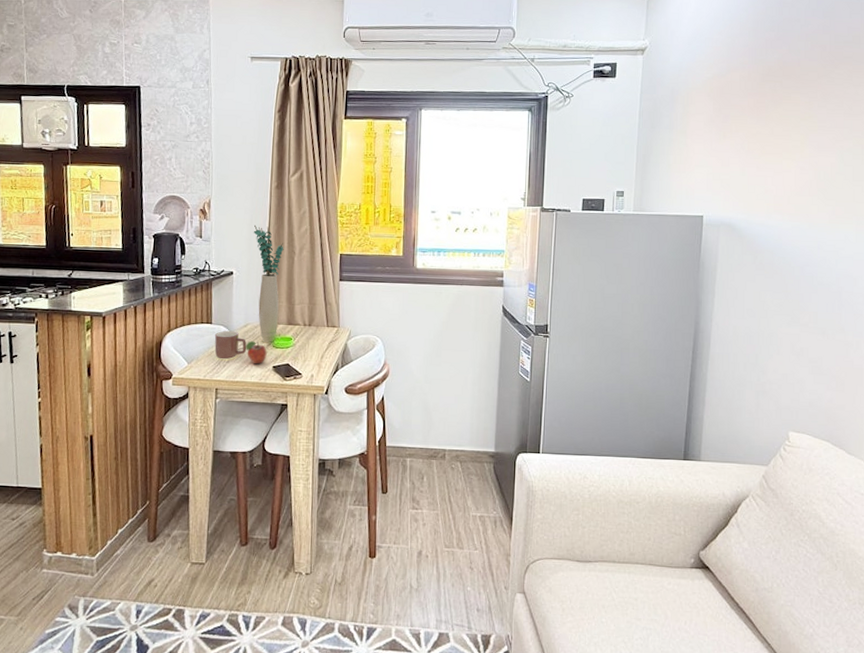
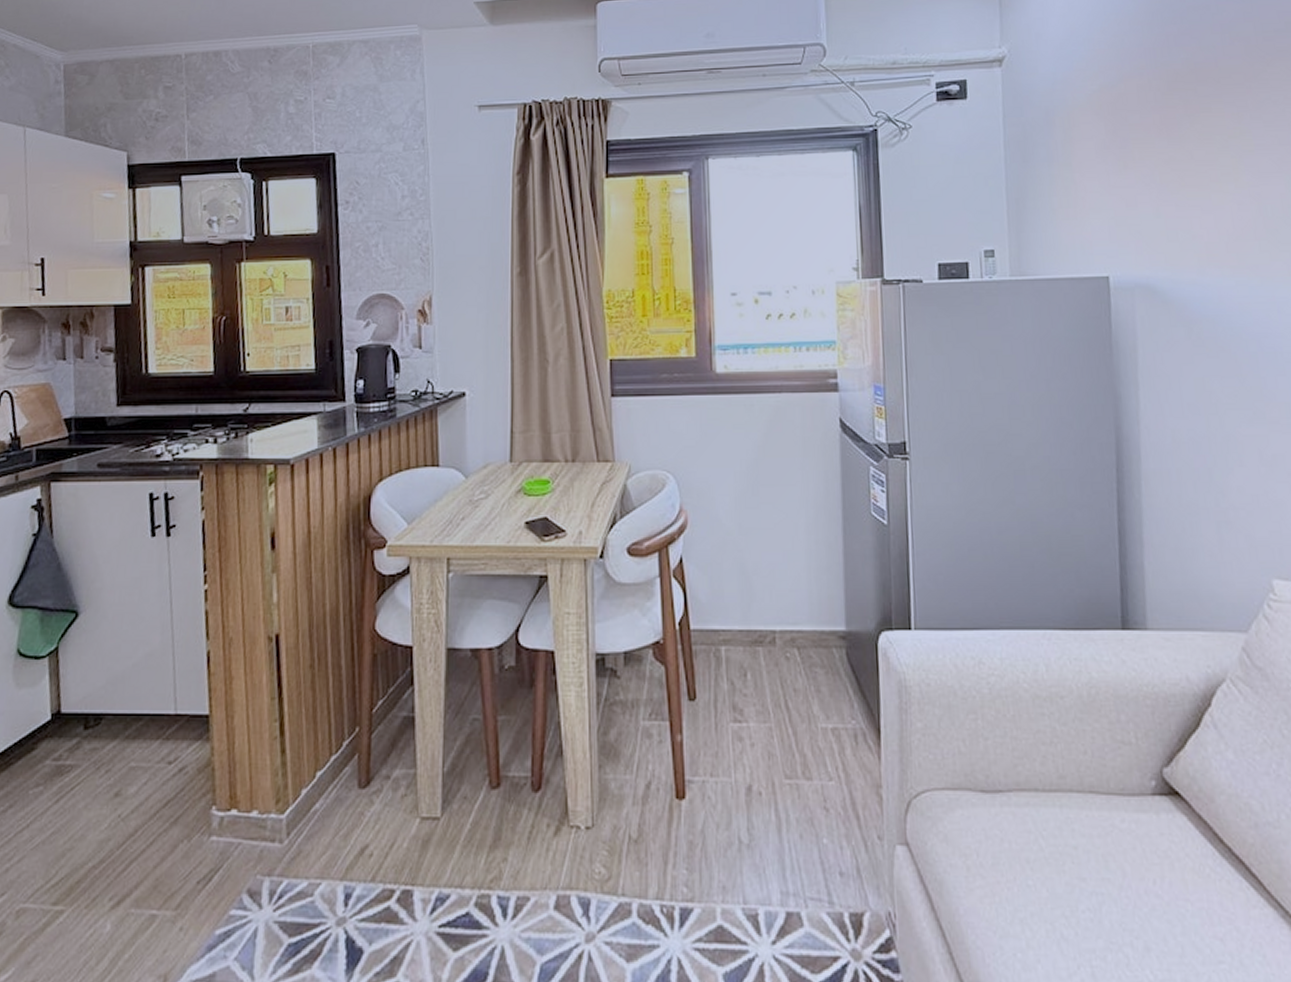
mug: present [214,330,246,361] -> none [443,474,487,518]
fruit: present [246,340,267,364] -> none [487,487,516,521]
vase: present [254,225,284,344] -> none [492,326,533,490]

